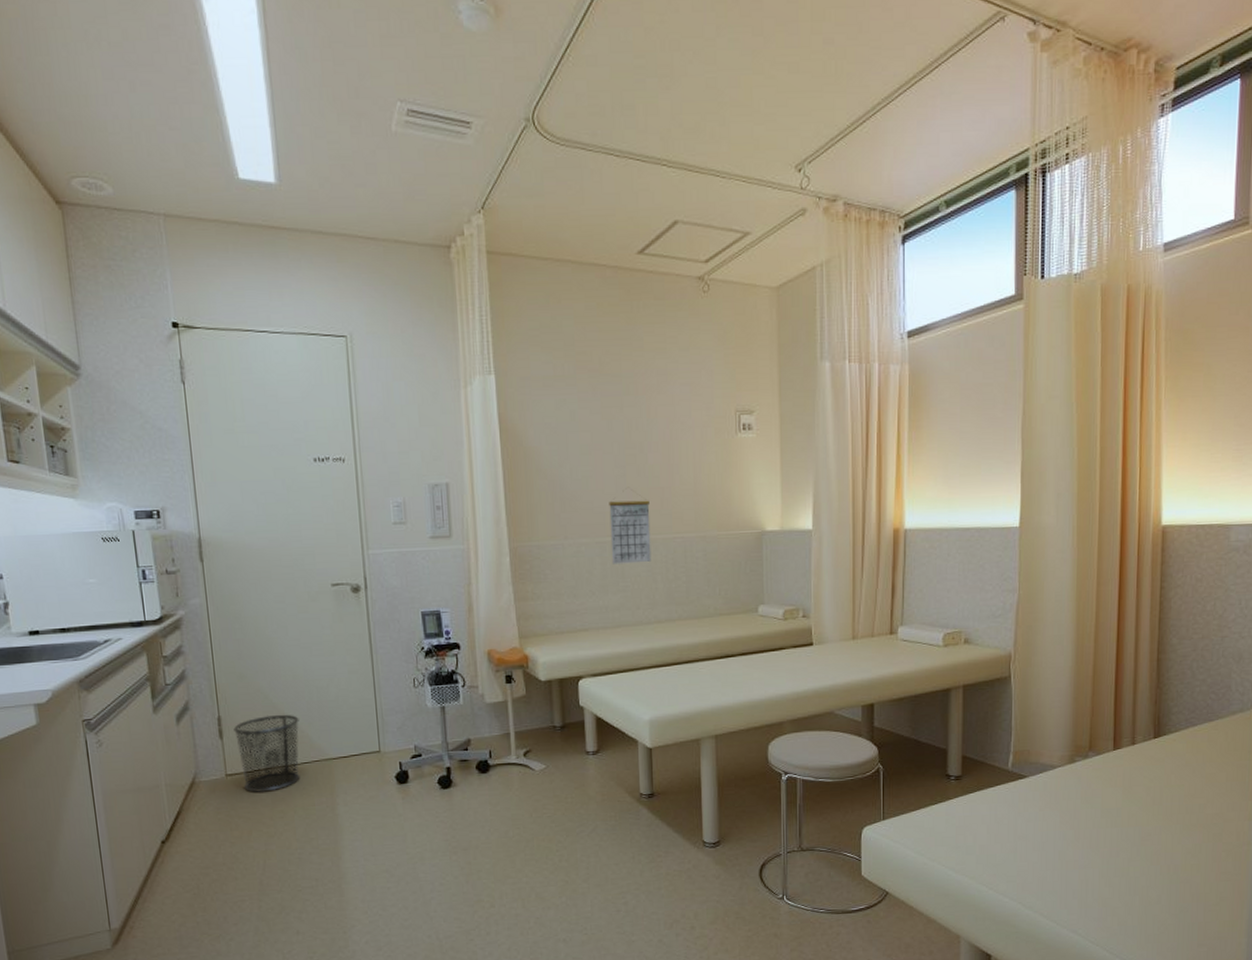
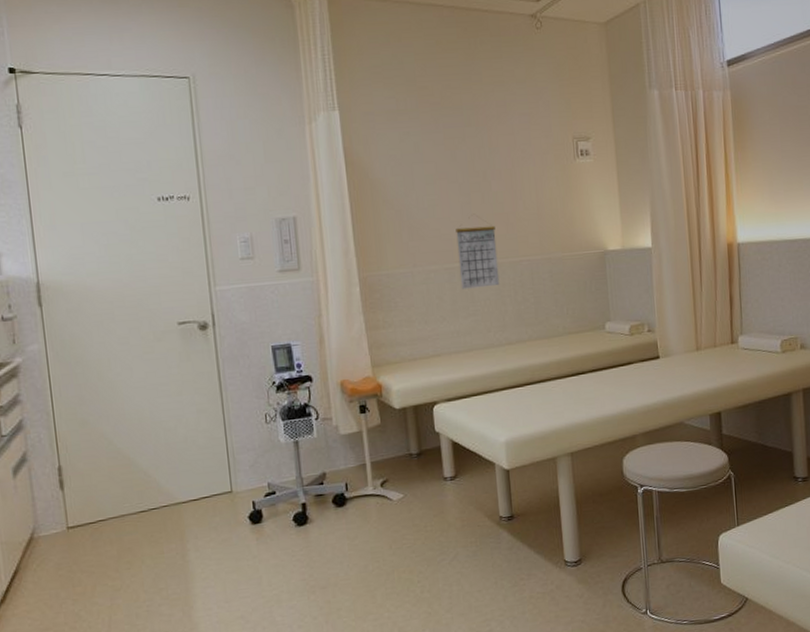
waste bin: present [233,714,300,793] -> none [75,459,148,544]

